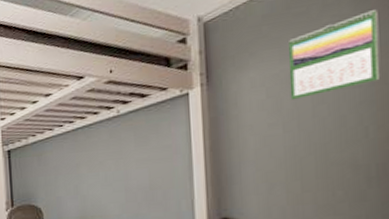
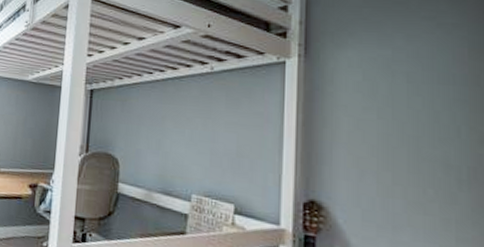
calendar: present [288,10,380,101] -> none [386,12,474,87]

